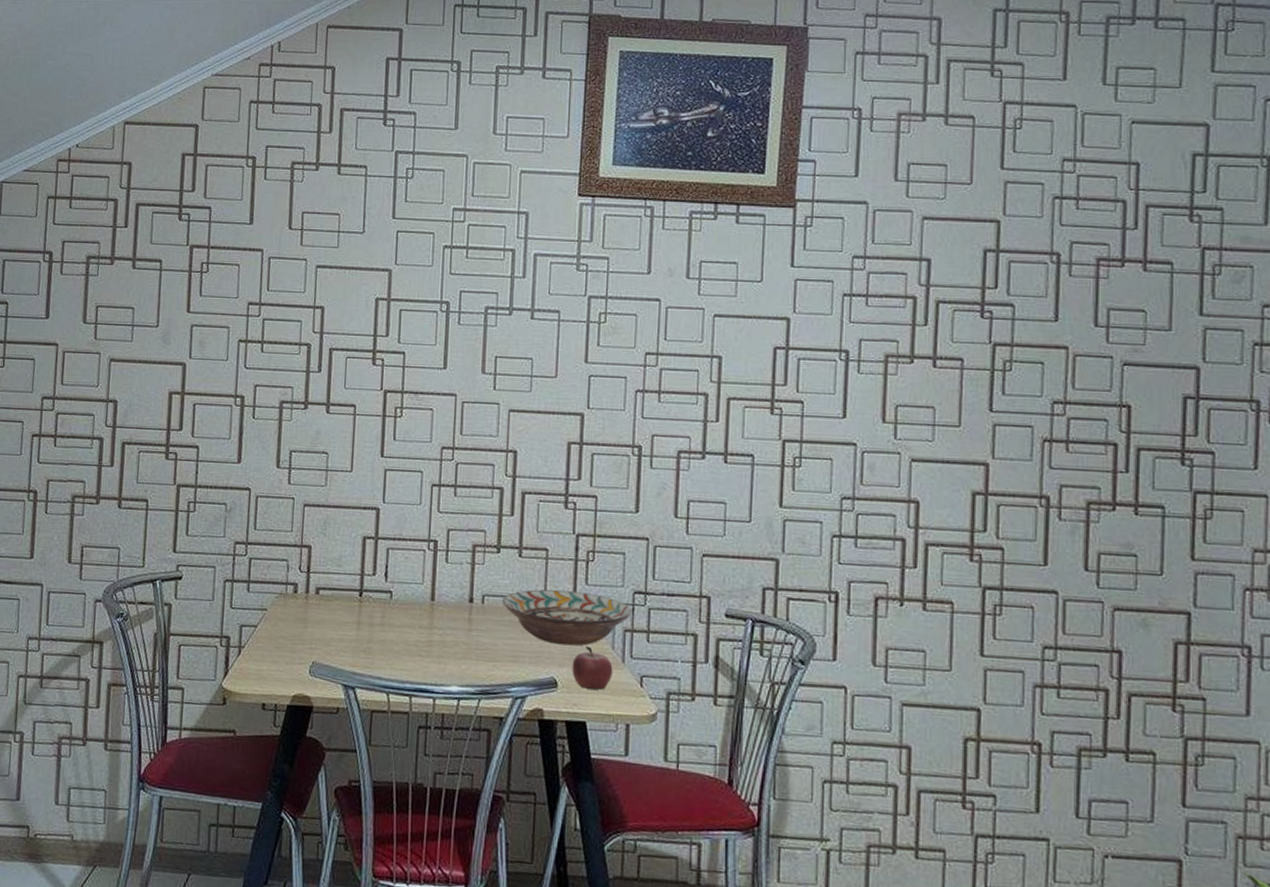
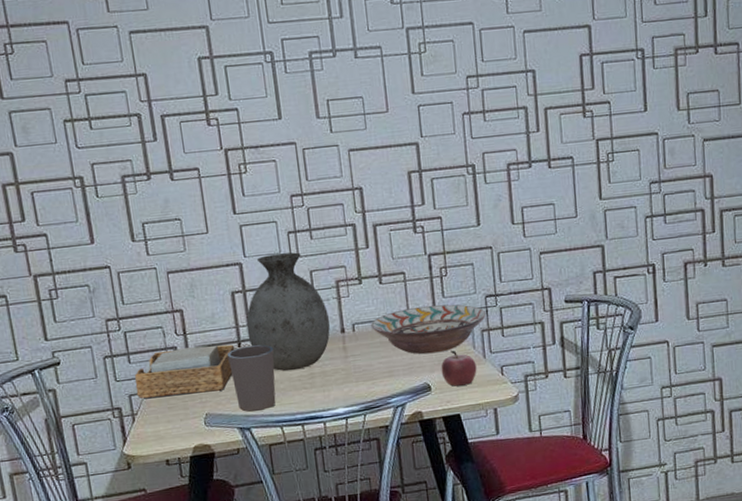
napkin holder: none [248,585,356,640] -> present [134,344,235,399]
cup: none [346,597,395,672] -> present [227,344,276,413]
vase: none [371,504,459,634] -> present [246,252,330,371]

